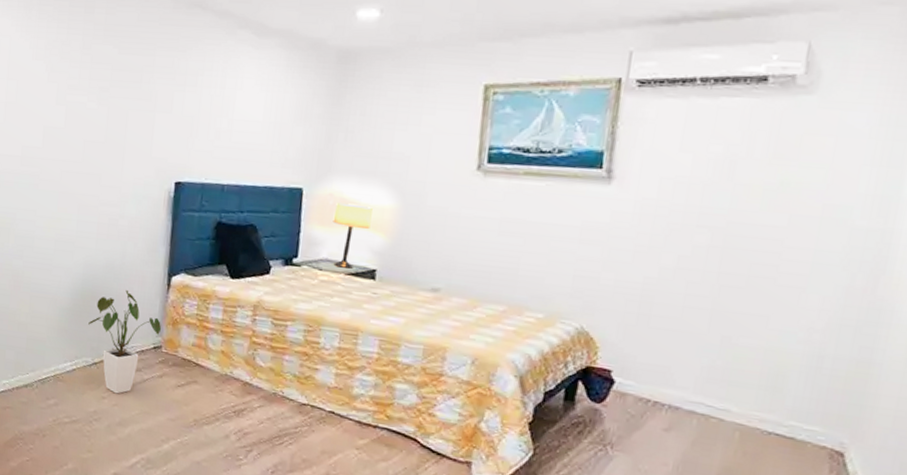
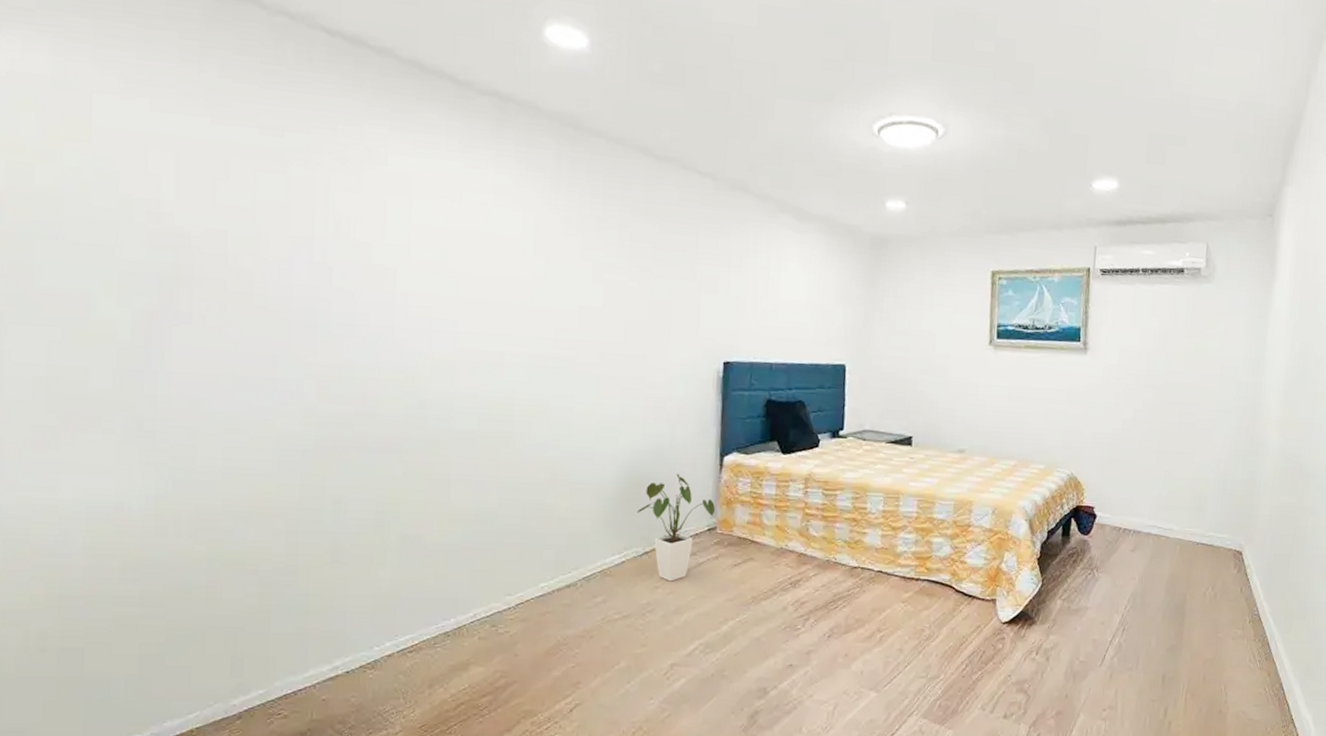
table lamp: present [333,202,373,270] -> none [873,377,907,438]

